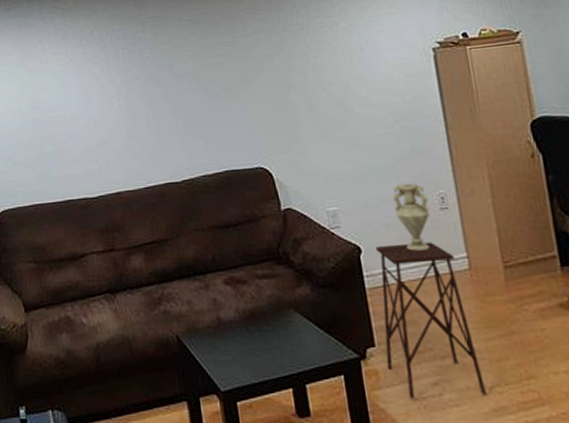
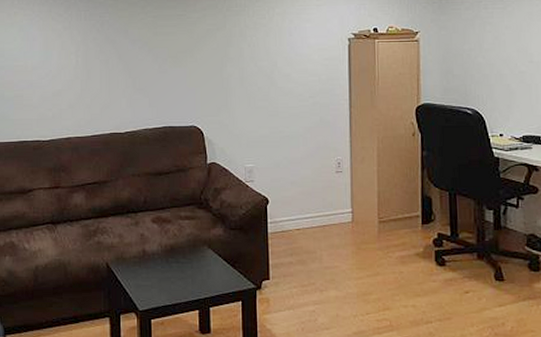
side table: present [376,242,486,399] -> none [277,198,351,322]
vase: present [392,183,431,251] -> none [299,149,328,204]

